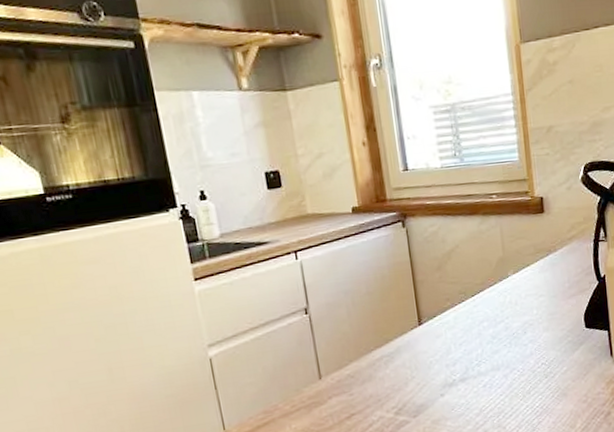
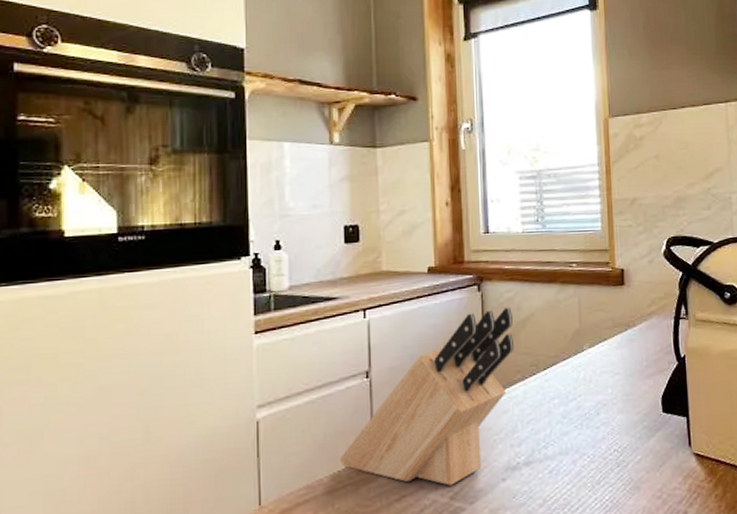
knife block: none [290,240,442,403] -> present [340,306,514,486]

